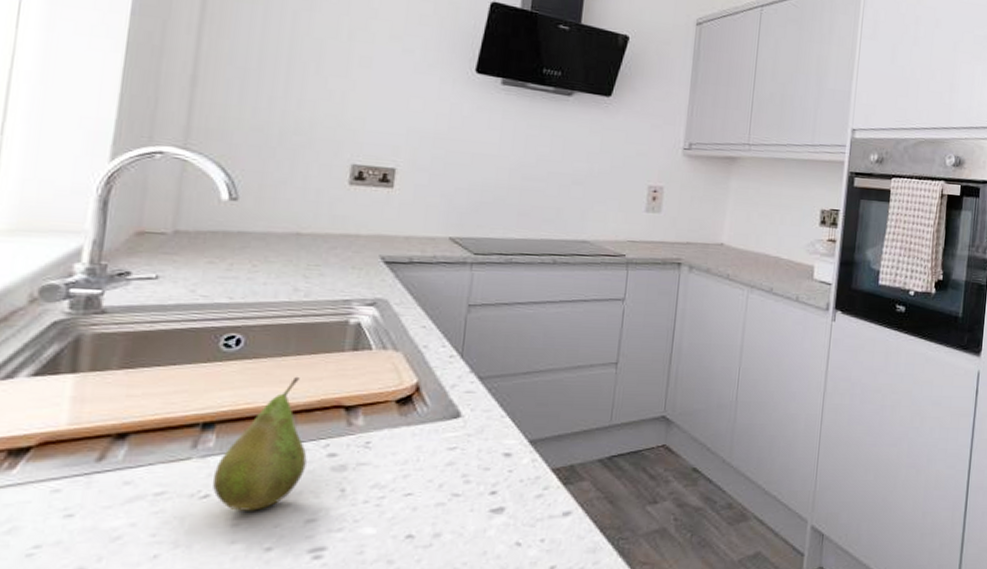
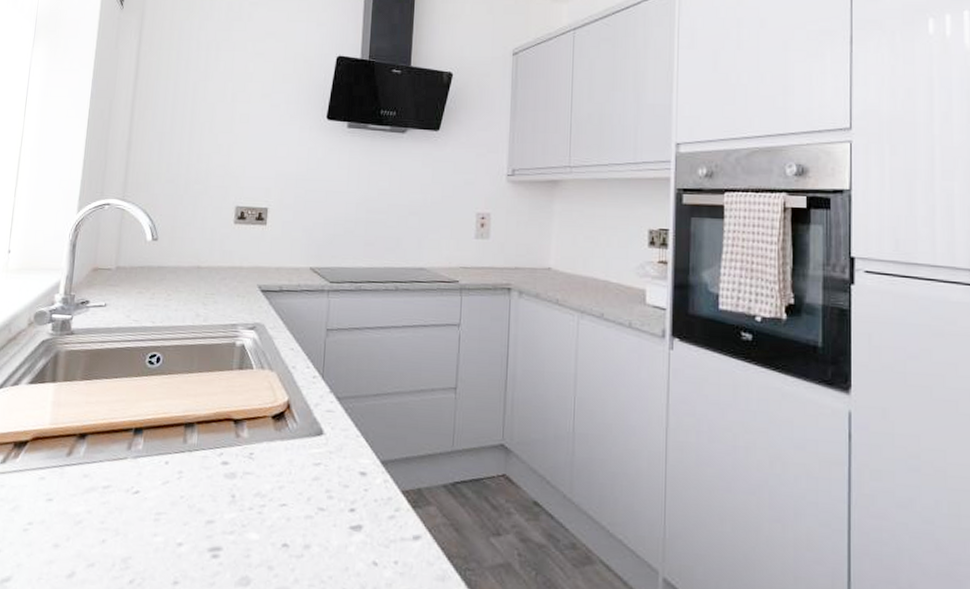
fruit: present [212,376,307,511] -> none [141,391,207,509]

